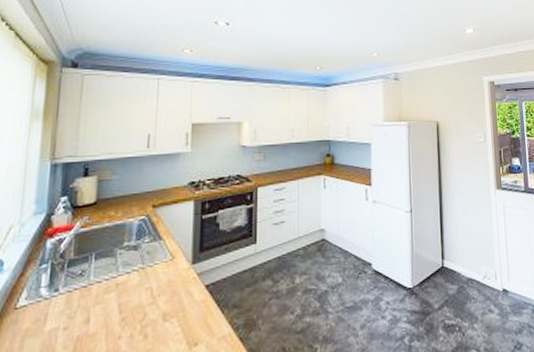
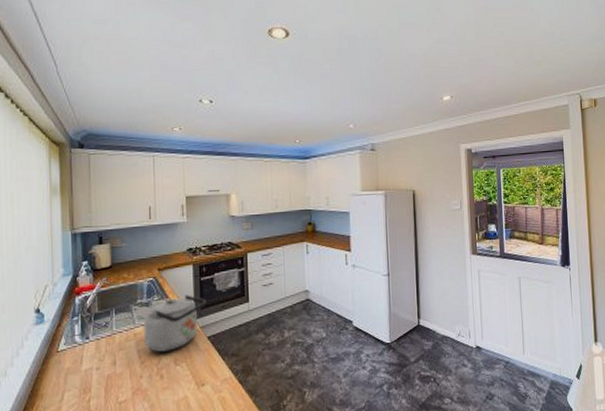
kettle: none [127,235,206,306] -> present [143,295,206,352]

